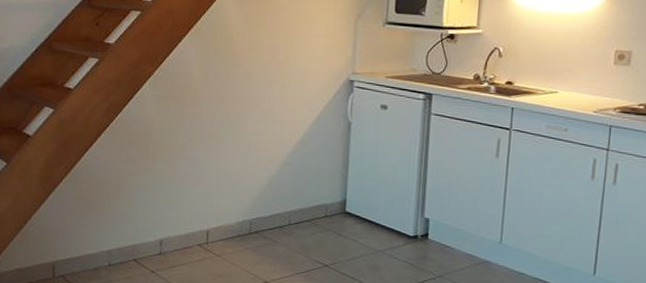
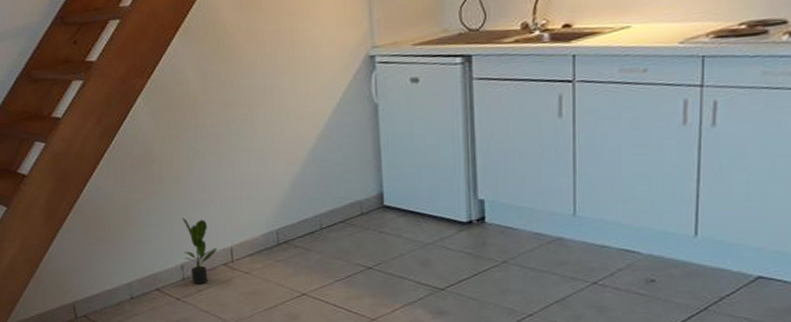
potted plant: none [164,196,195,261] -> present [182,217,217,285]

